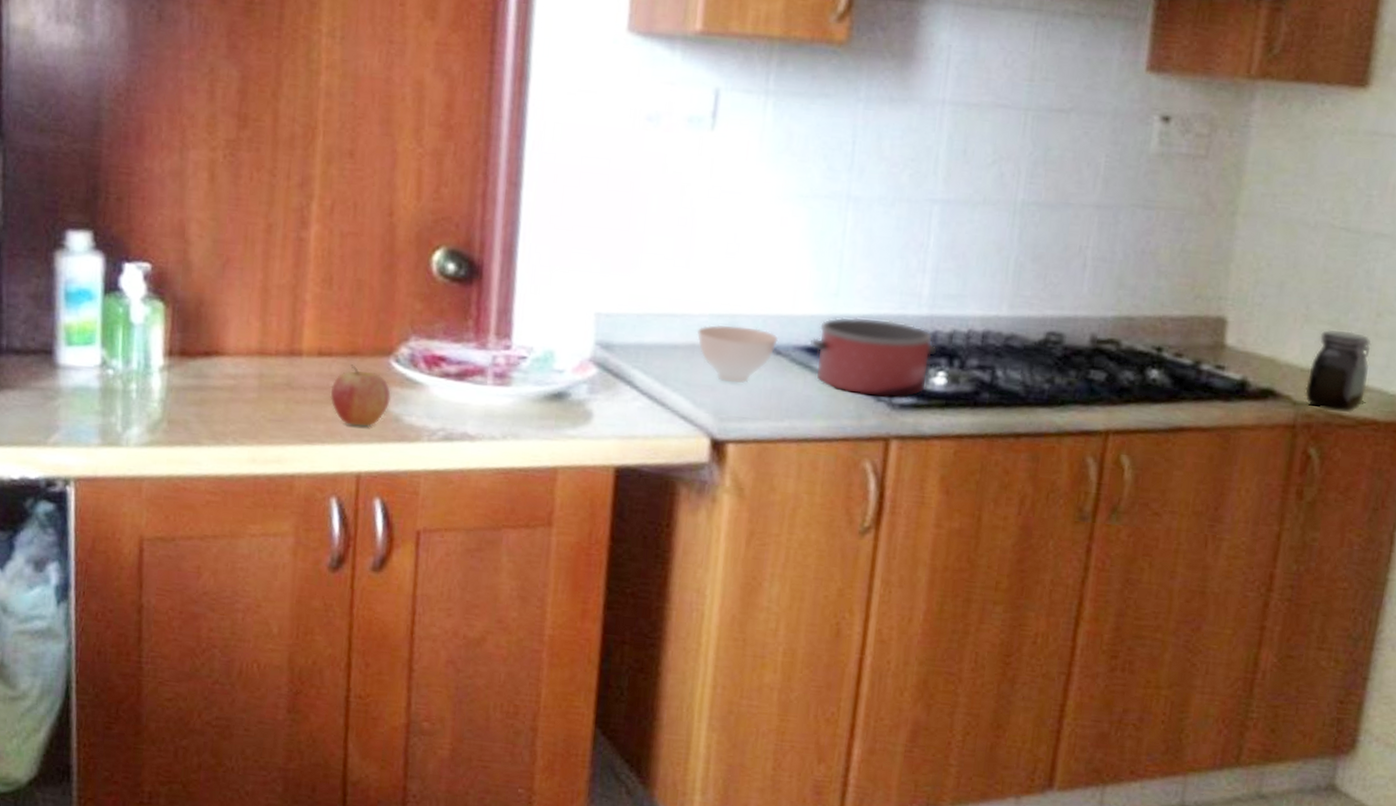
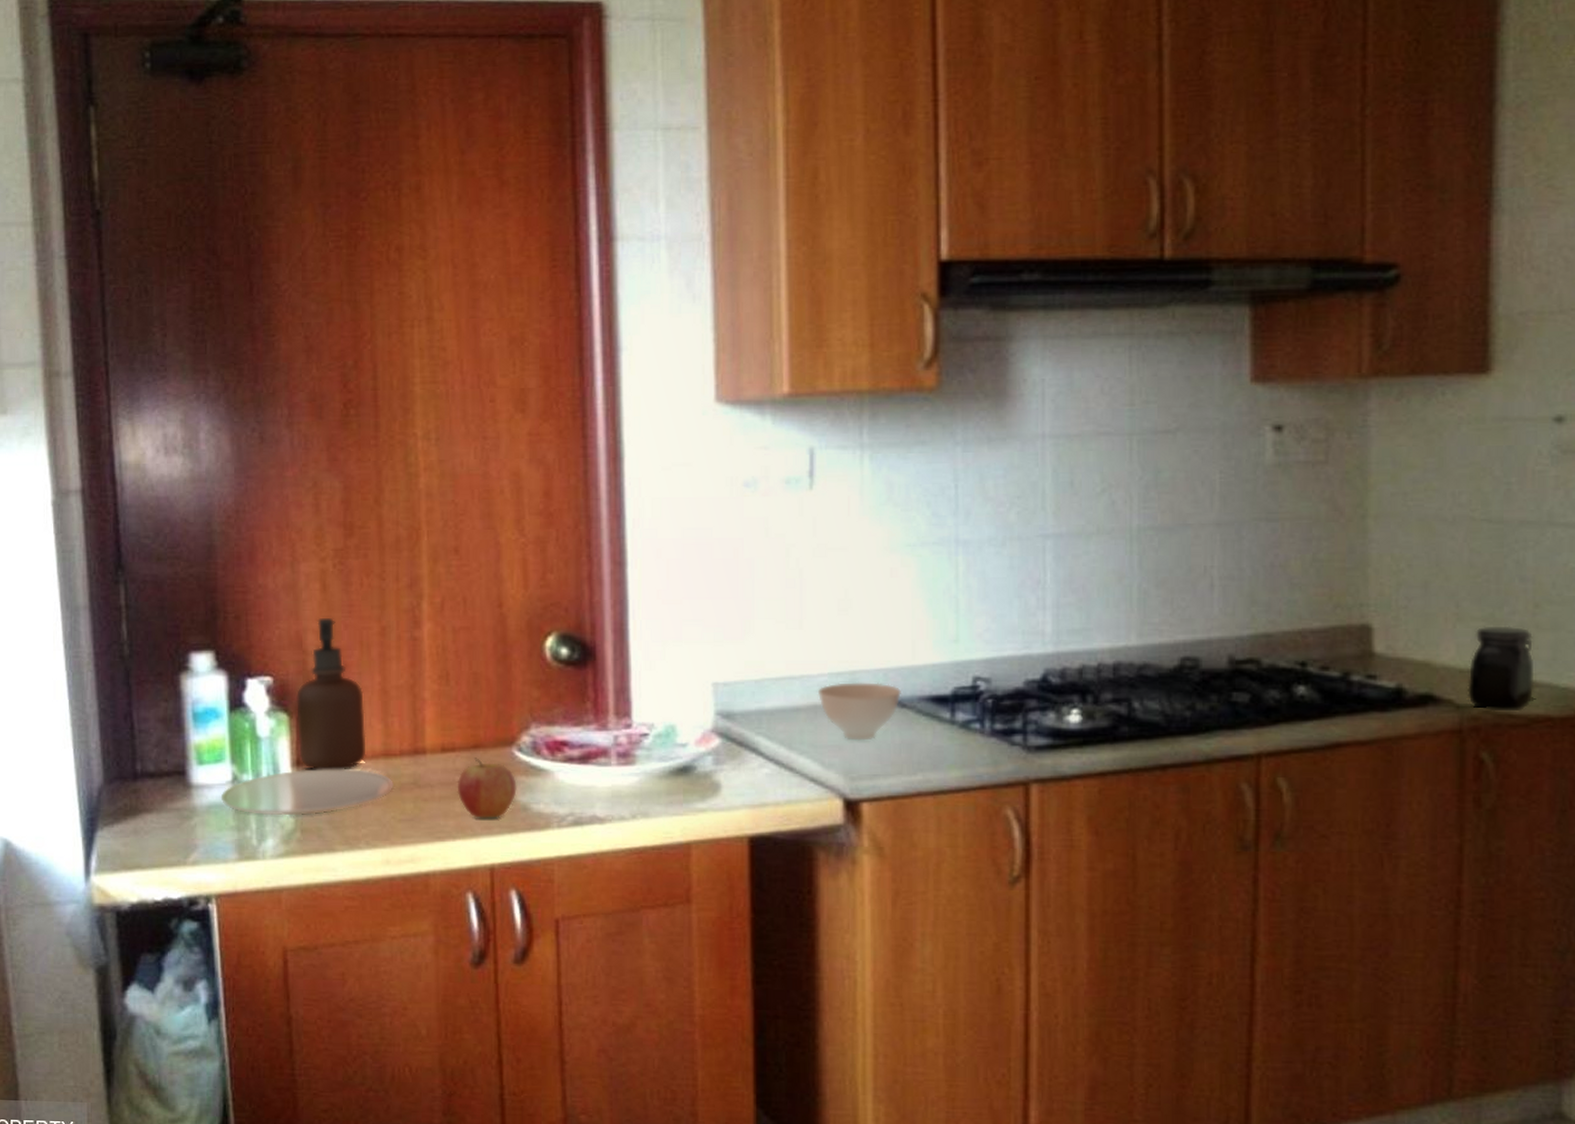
plate: none [87,360,267,407] -> present [220,768,394,816]
soap dispenser: none [172,208,244,365] -> present [296,618,366,770]
cooking pot: present [810,316,938,398] -> none [934,661,1068,742]

